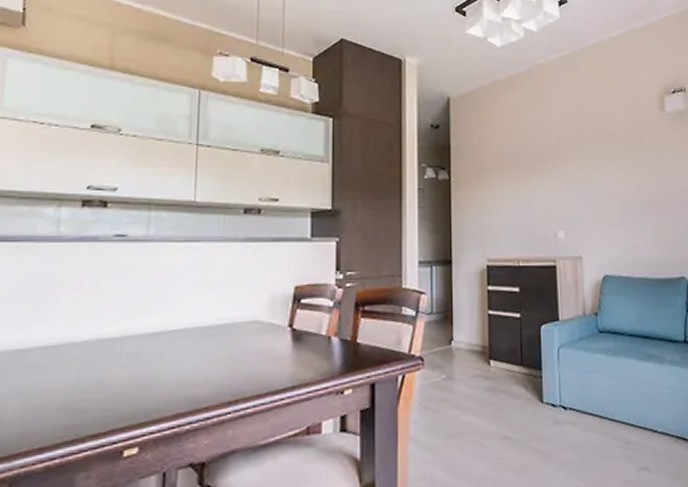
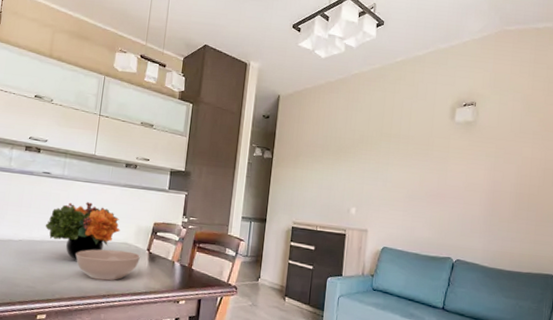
flower arrangement: none [124,270,245,359] -> present [45,202,120,261]
bowl: none [178,332,281,381] -> present [75,249,141,281]

